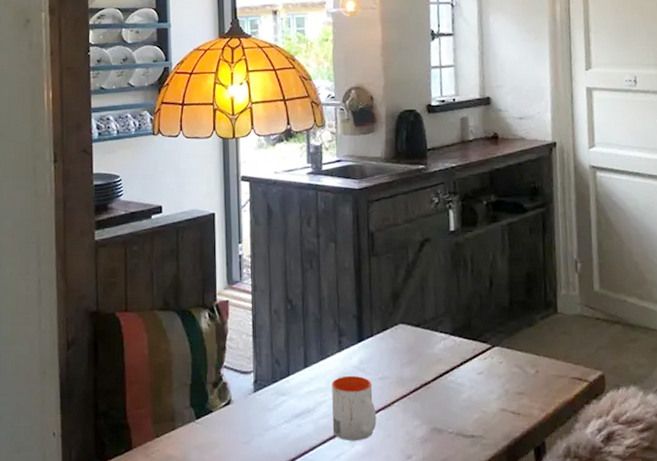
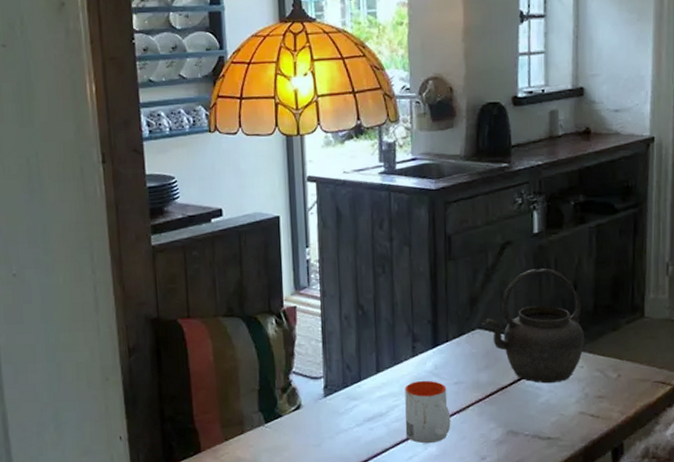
kettle: none [404,265,503,380] -> present [482,268,585,384]

